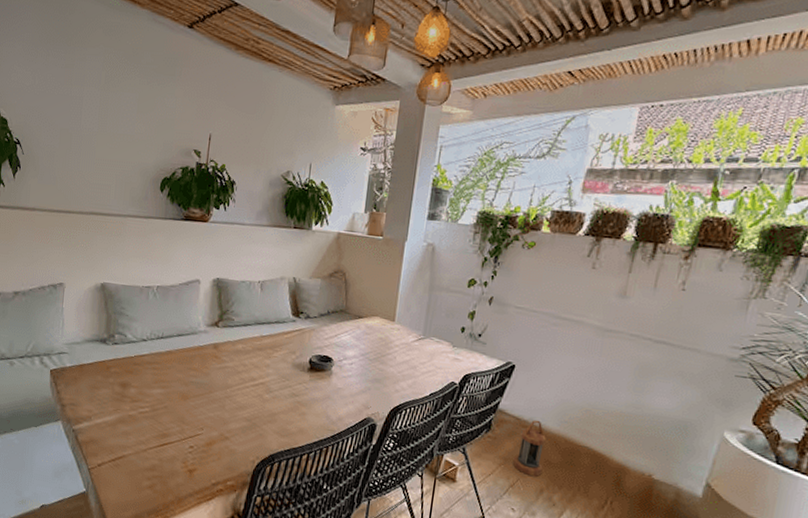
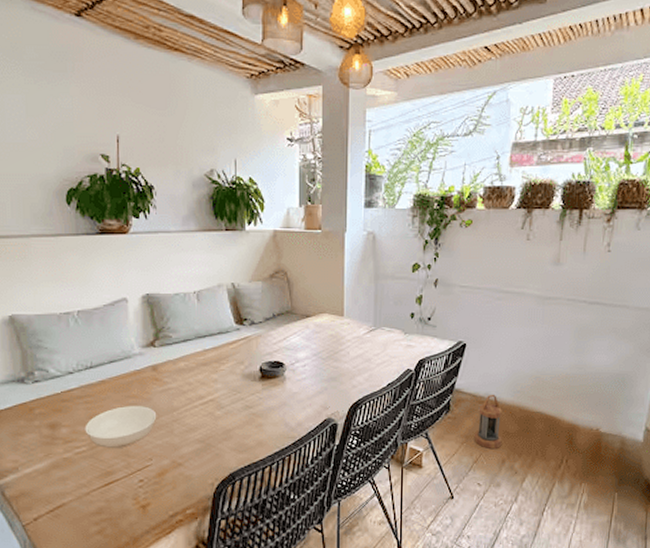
bowl: none [149,376,213,414] -> present [85,406,157,448]

